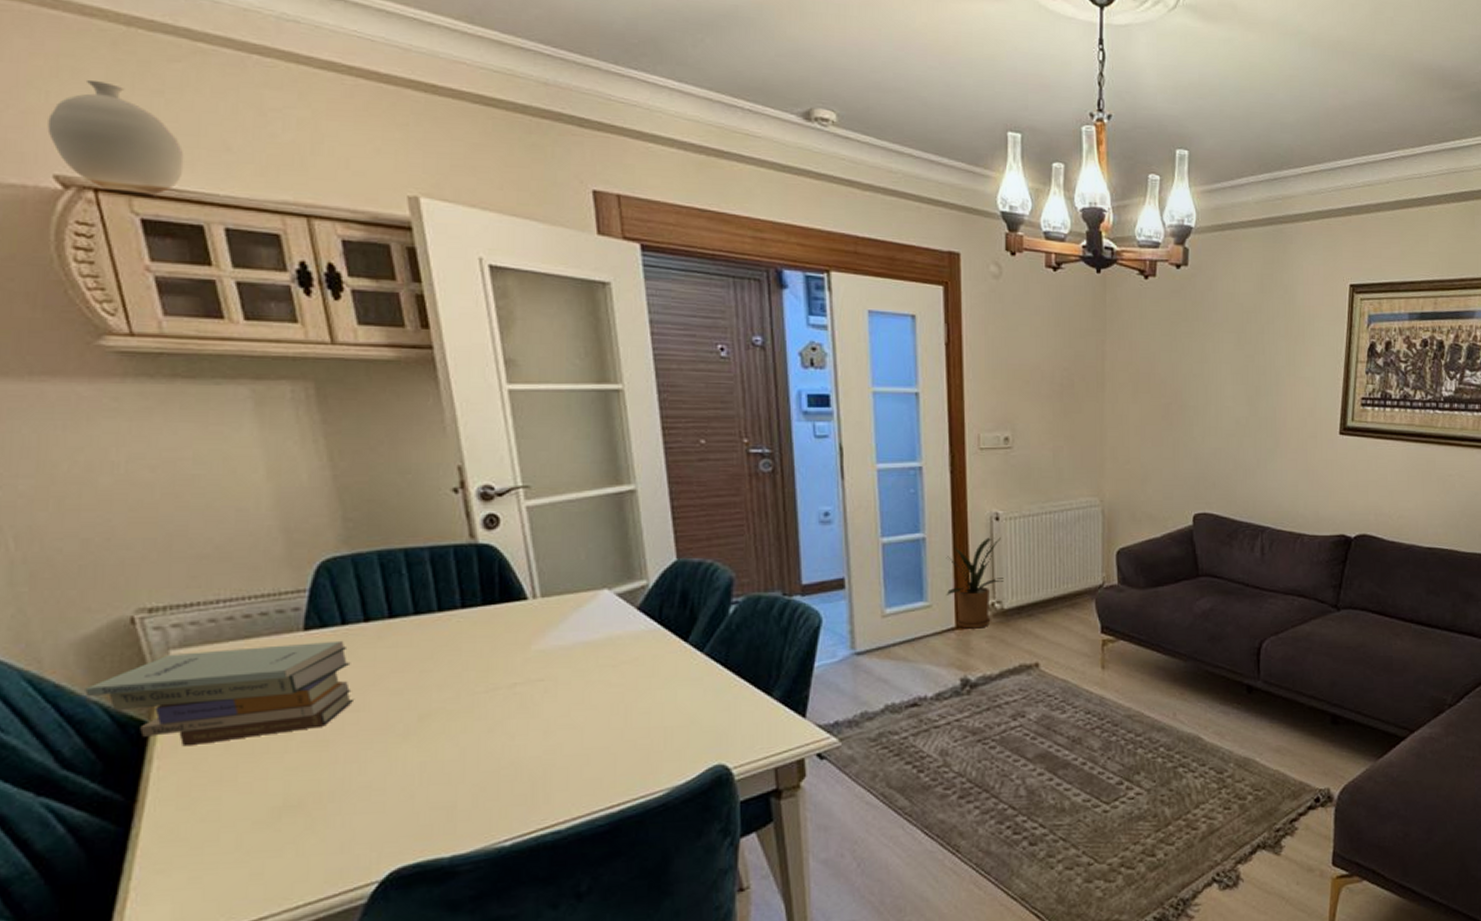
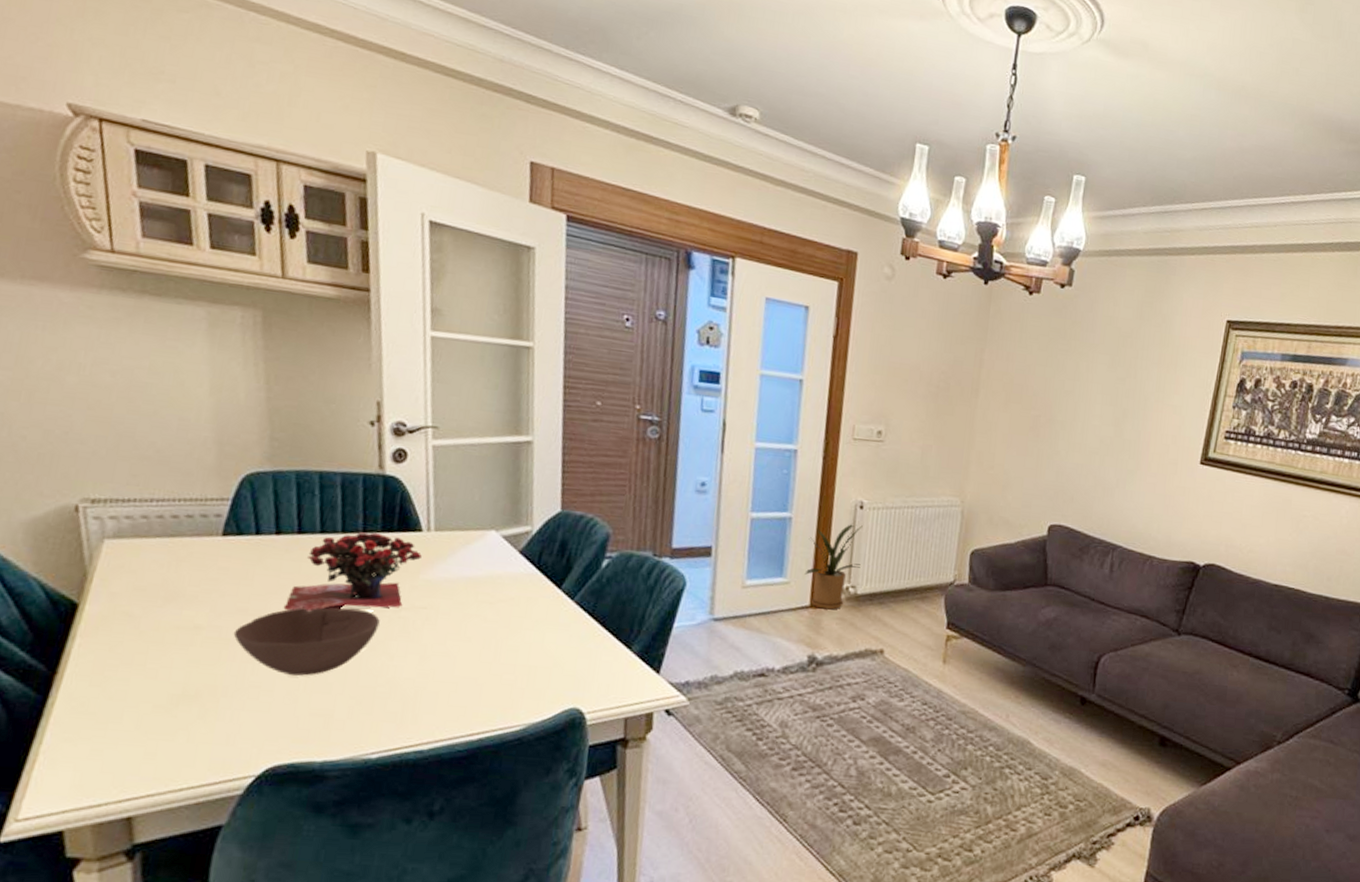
decorative vase: present [47,79,184,198] -> none [67,21,180,132]
books: present [85,640,353,747] -> none [27,542,259,629]
bowl: none [332,690,494,770] -> present [233,607,380,676]
flower arrangement: none [384,606,532,701] -> present [283,532,423,612]

